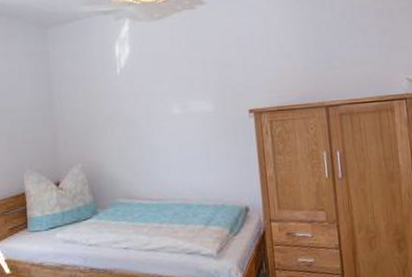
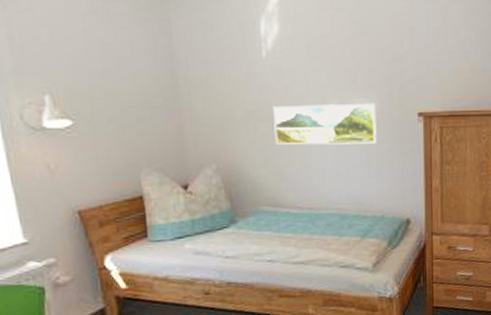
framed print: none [126,104,214,145] -> present [273,103,377,145]

